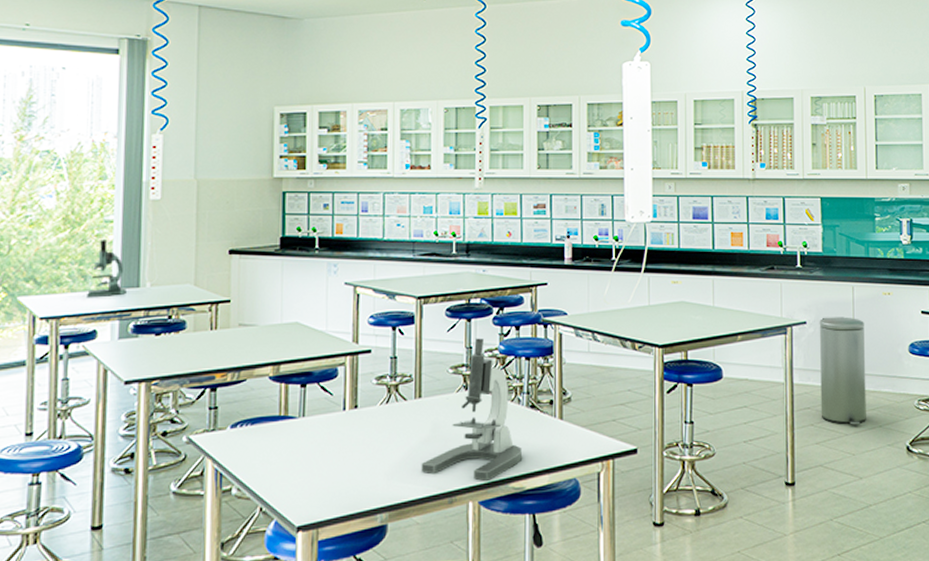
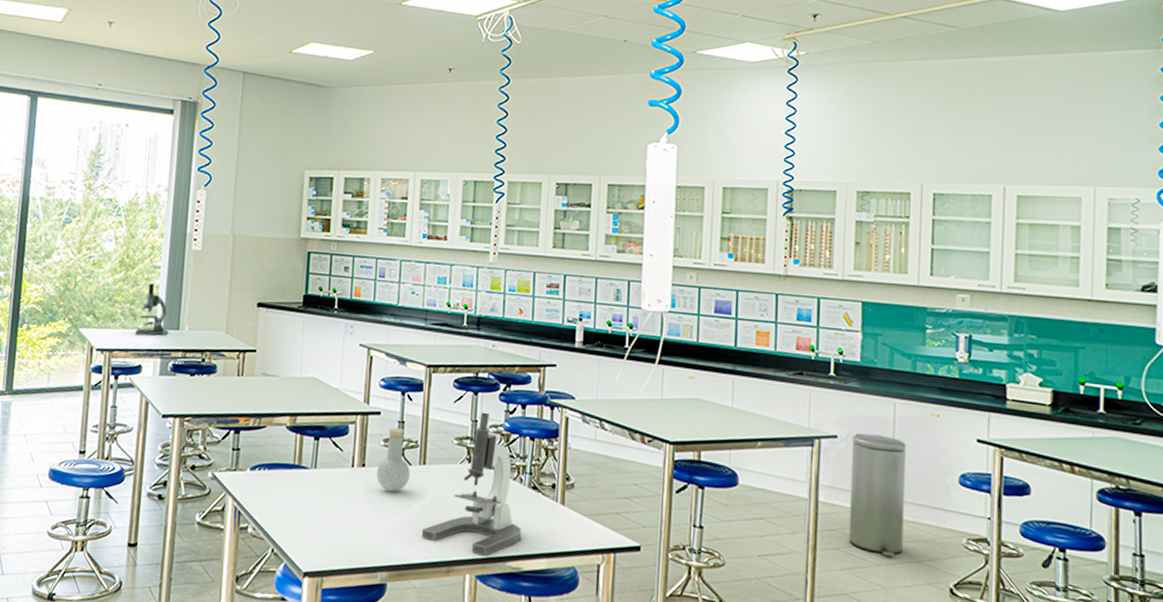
flask: none [370,364,406,431] -> present [376,427,410,492]

